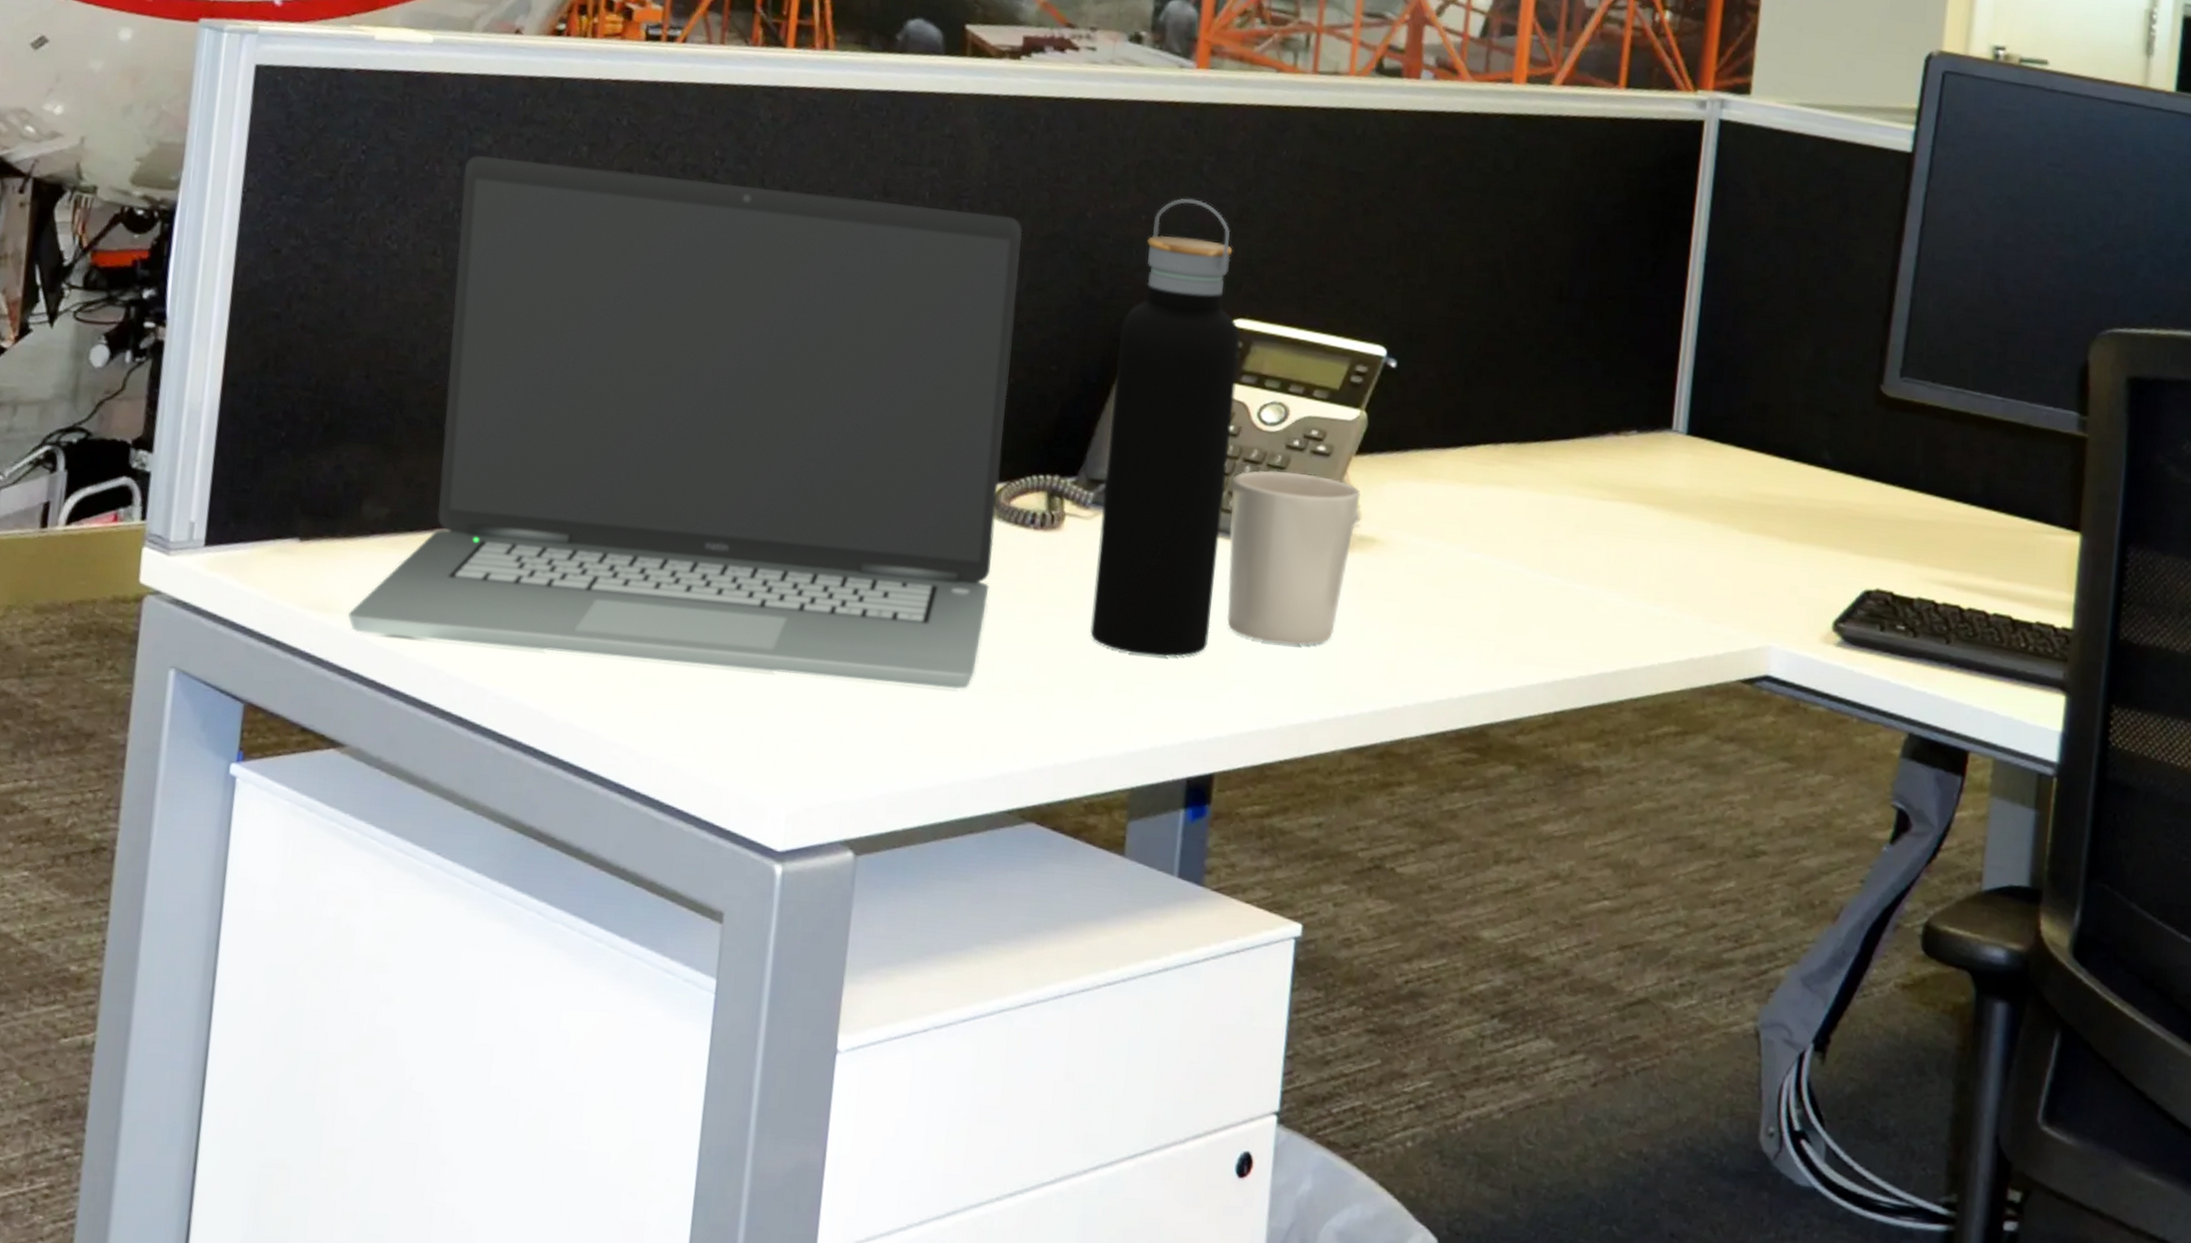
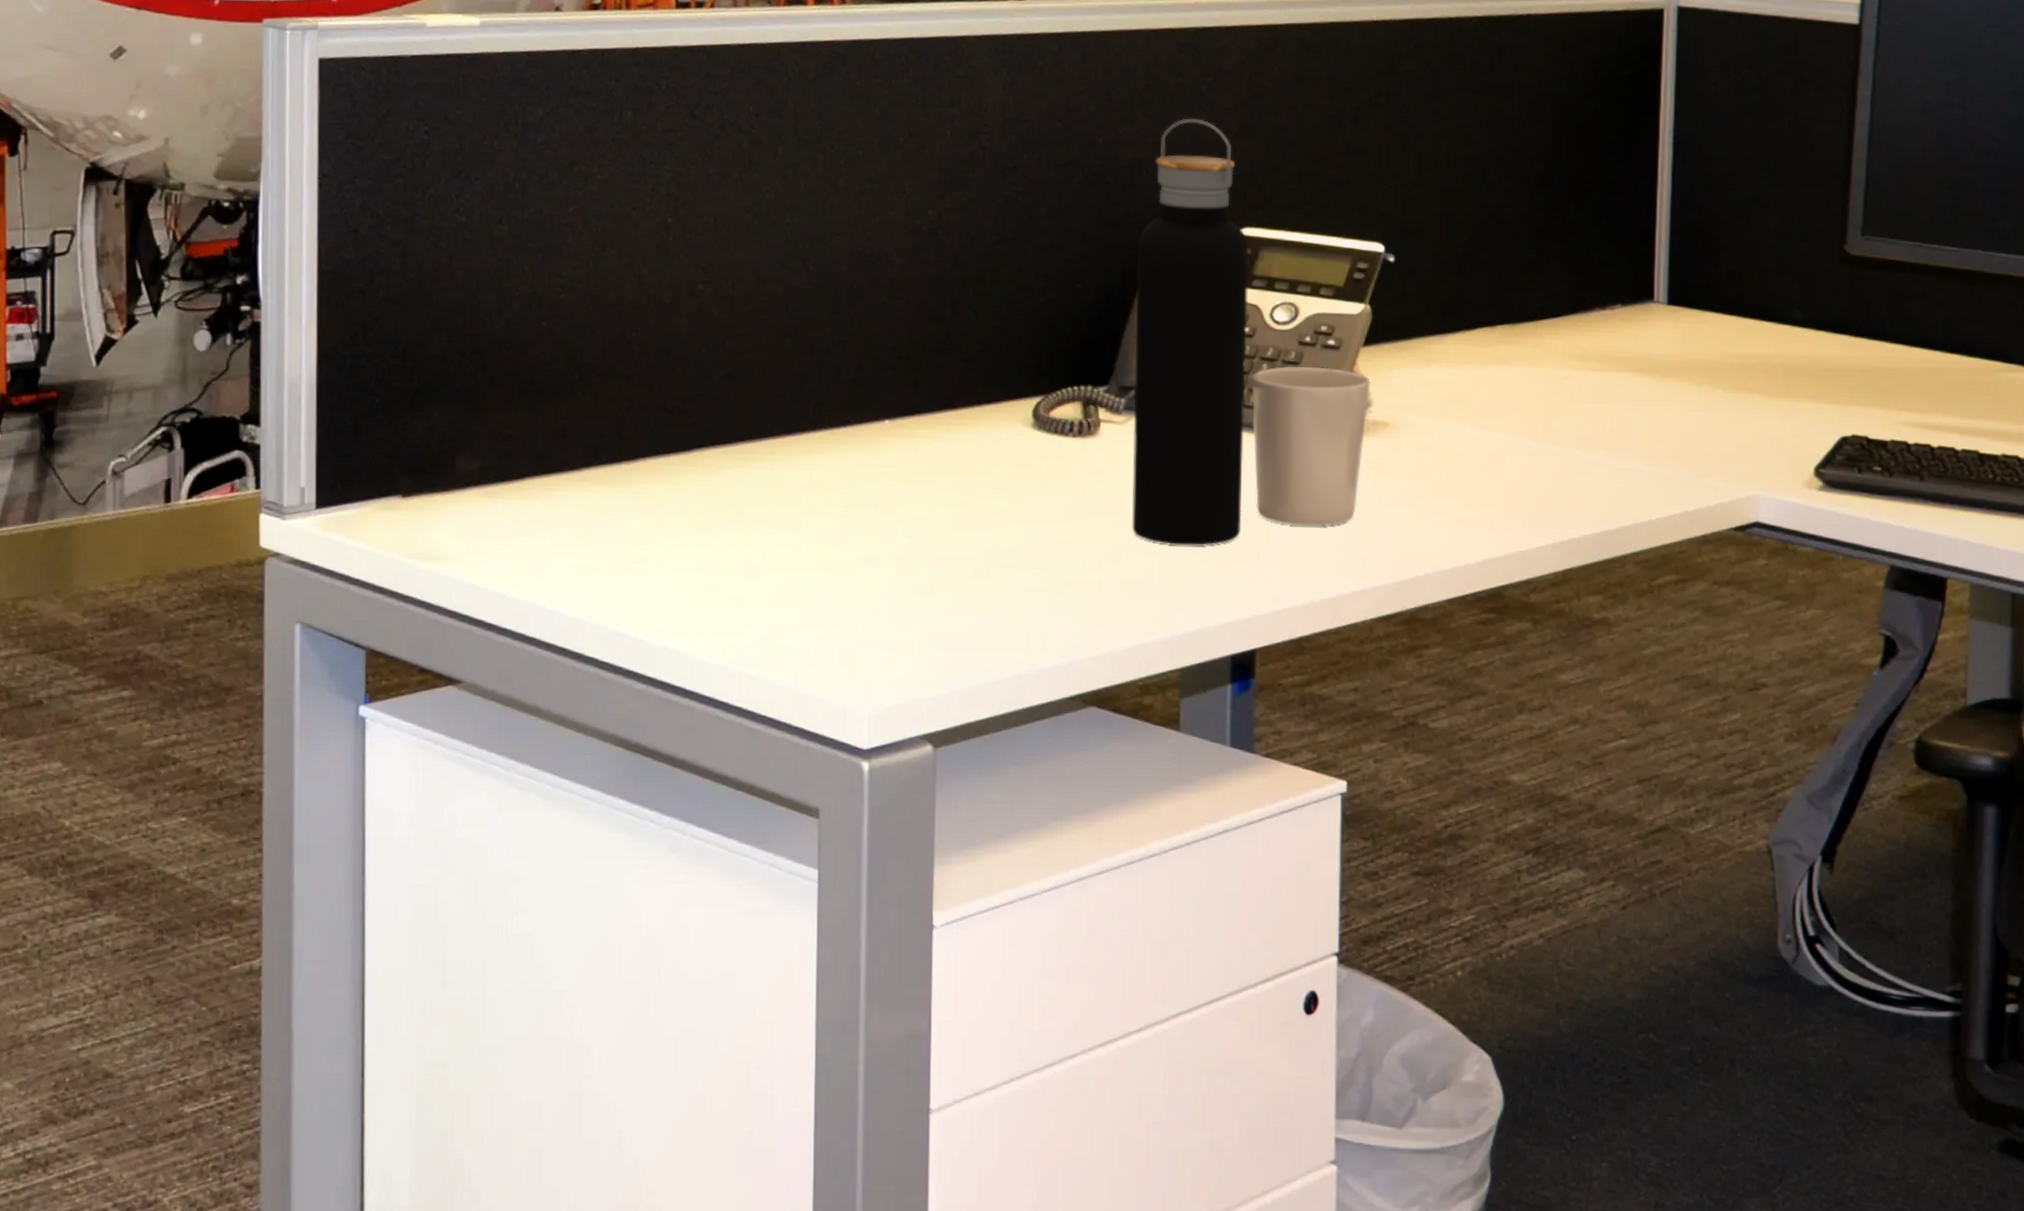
laptop: present [348,155,1023,689] -> none [453,128,1040,589]

